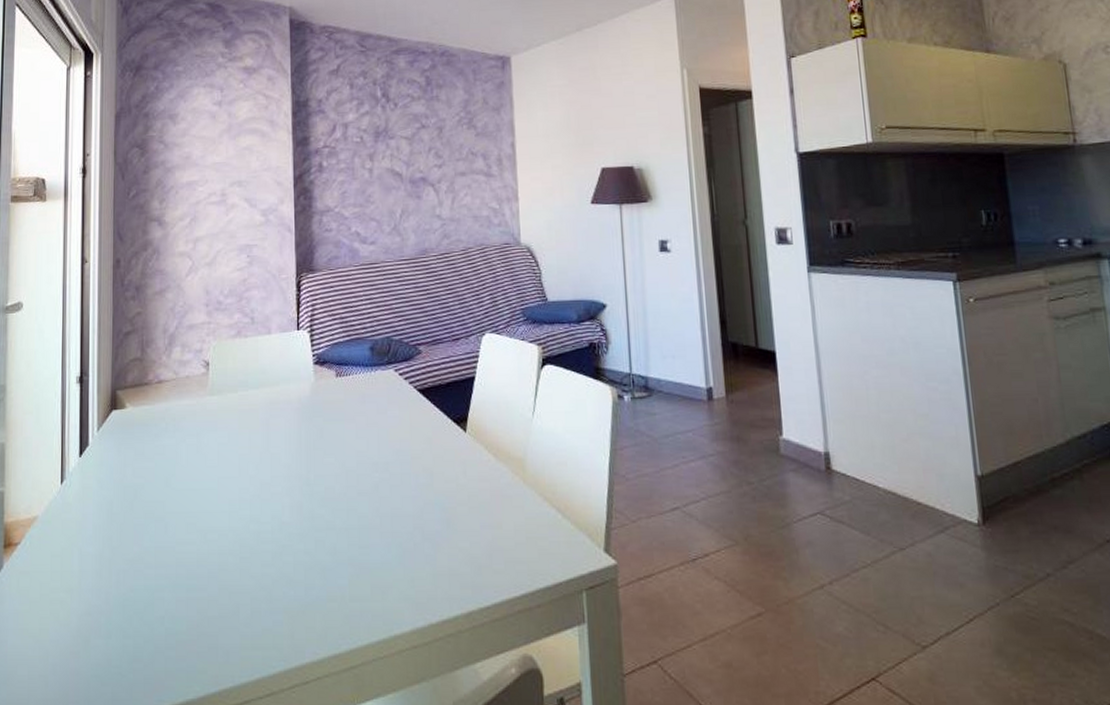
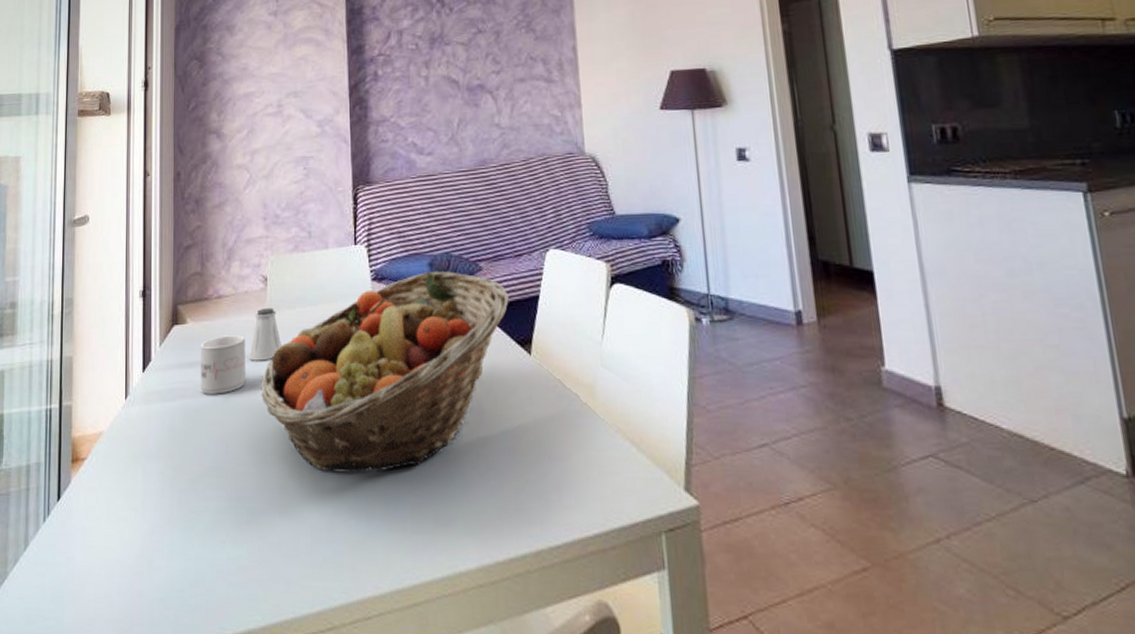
mug: none [139,419,186,477] -> present [200,335,245,394]
saltshaker: none [190,391,224,443] -> present [249,307,282,361]
fruit basket: none [202,354,446,548] -> present [261,270,509,473]

